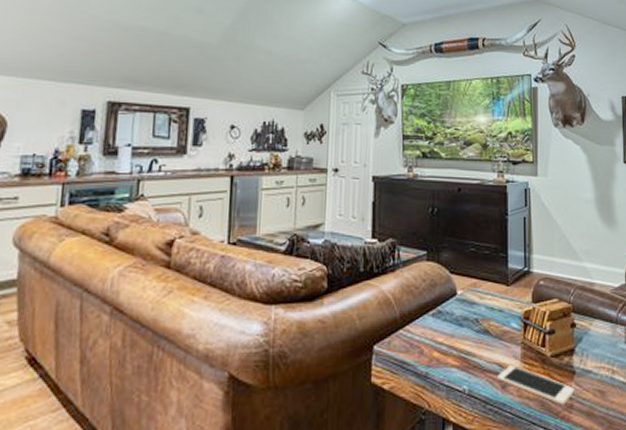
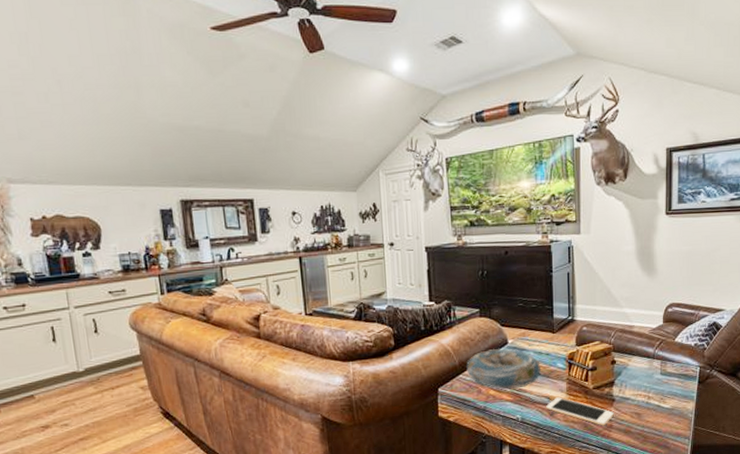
decorative bowl: none [408,300,494,353] -> present [466,348,542,391]

